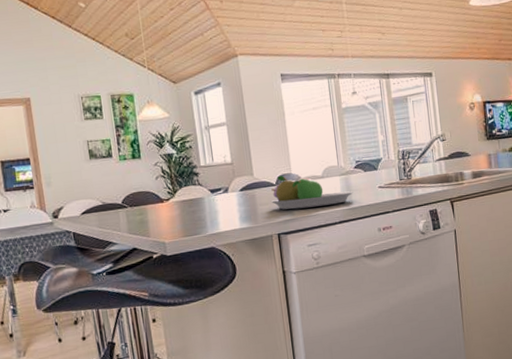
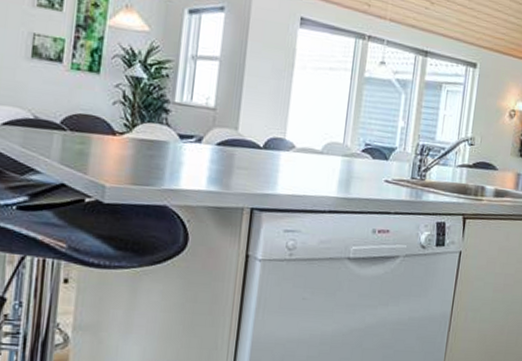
fruit bowl: present [271,175,353,210] -> none [253,138,354,189]

